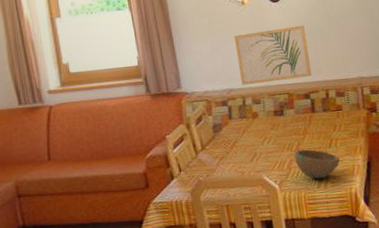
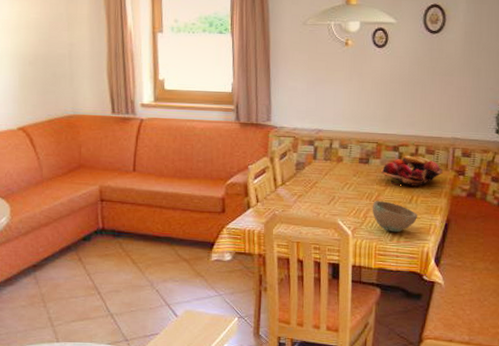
wall art: present [234,25,312,85] -> none [331,75,407,130]
fruit basket: none [297,100,356,132] -> present [381,155,443,186]

